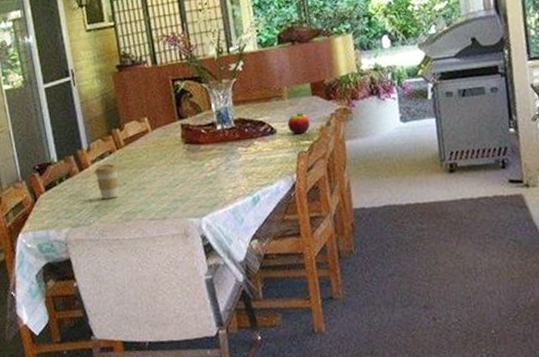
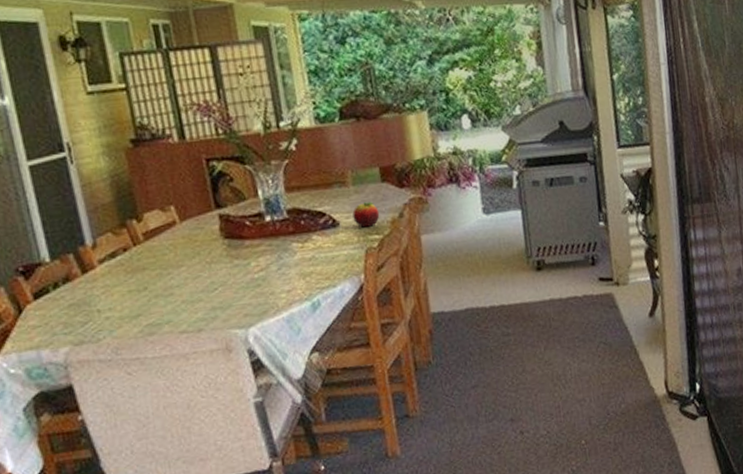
coffee cup: present [94,164,120,200] -> none [103,264,139,309]

